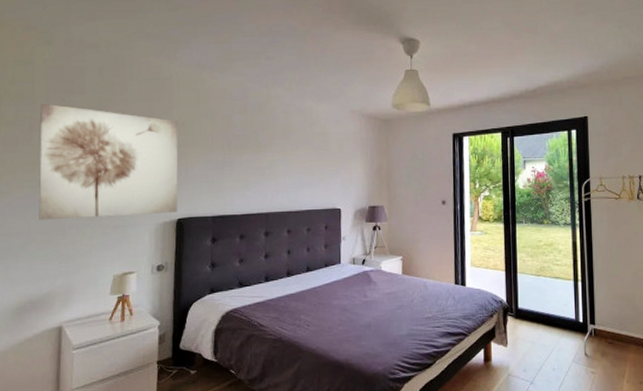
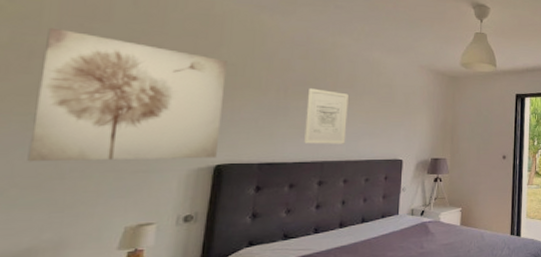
wall art: none [248,142,287,196] -> present [304,88,349,144]

